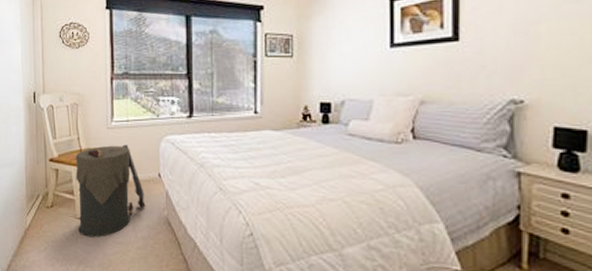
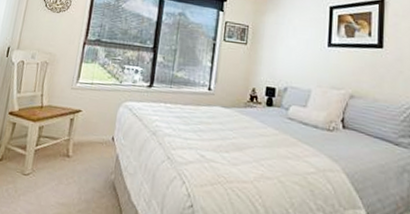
laundry basket: present [75,144,146,238] -> none [22,105,96,197]

